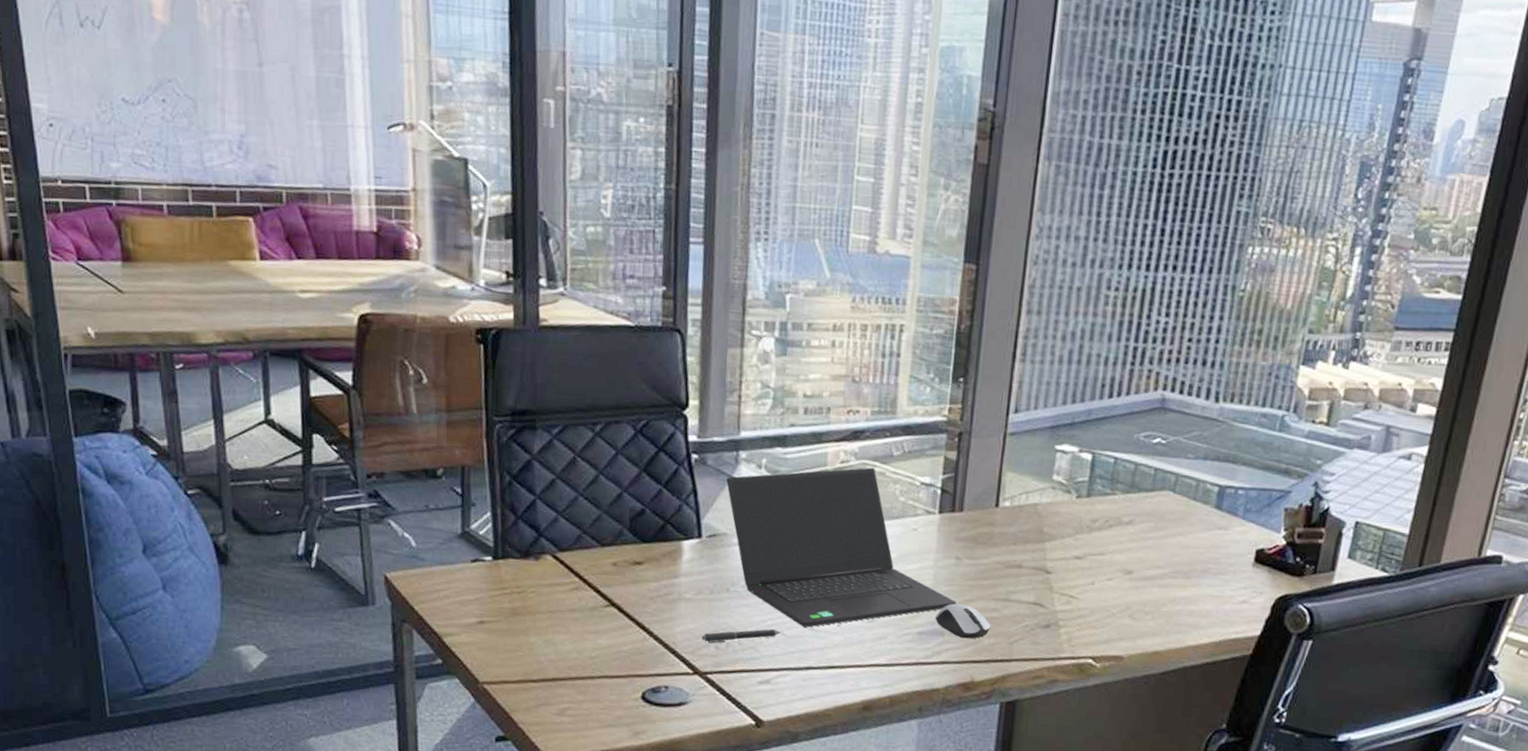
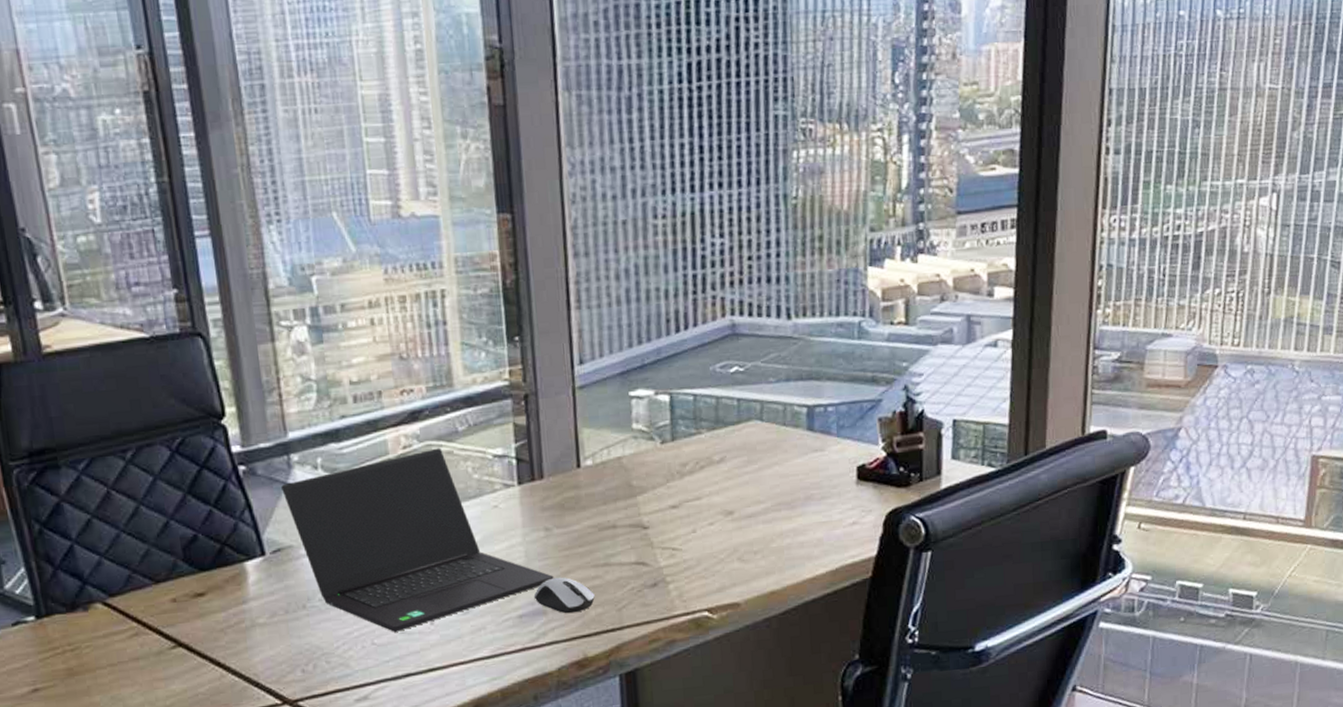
pen: present [702,629,782,644] -> none [284,640,371,668]

